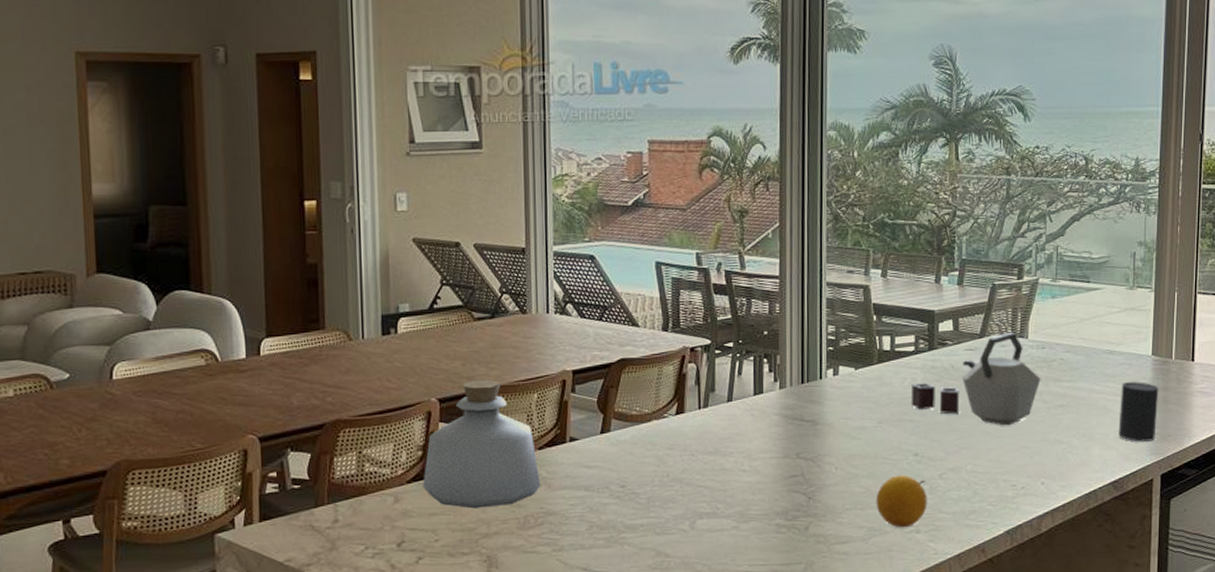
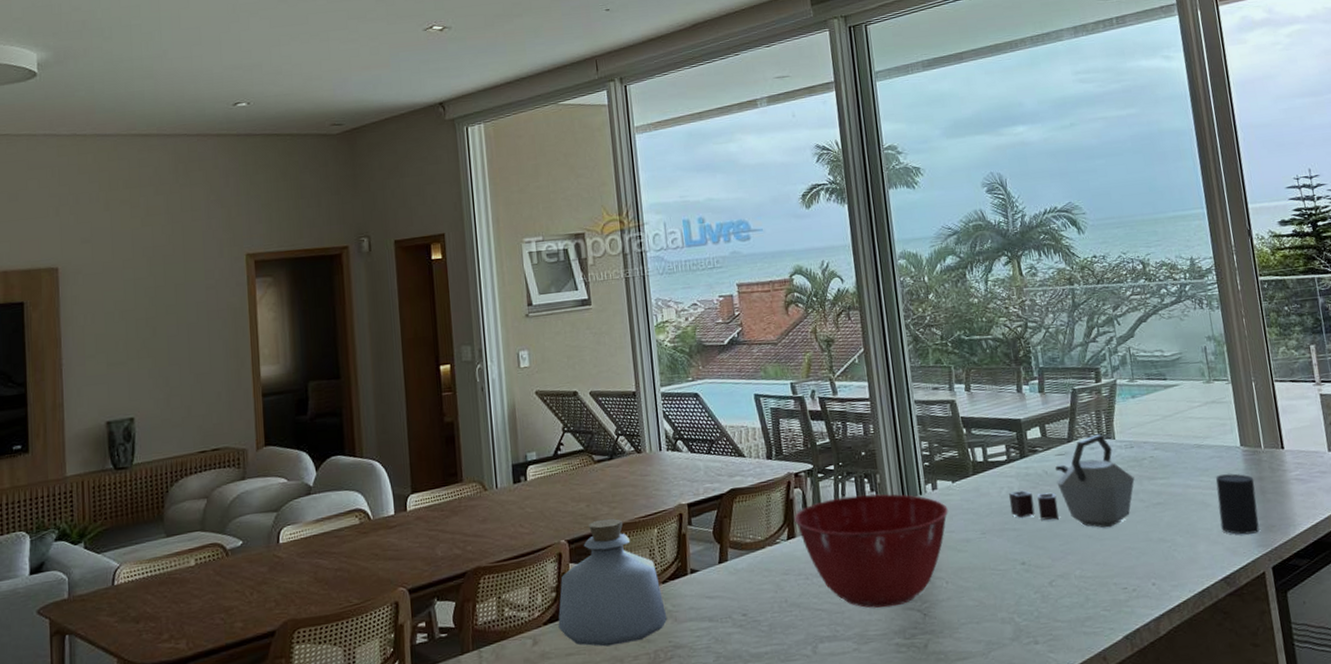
mixing bowl: none [685,375,847,489] -> present [794,494,948,608]
fruit: present [876,474,927,528] -> none [989,584,1042,640]

